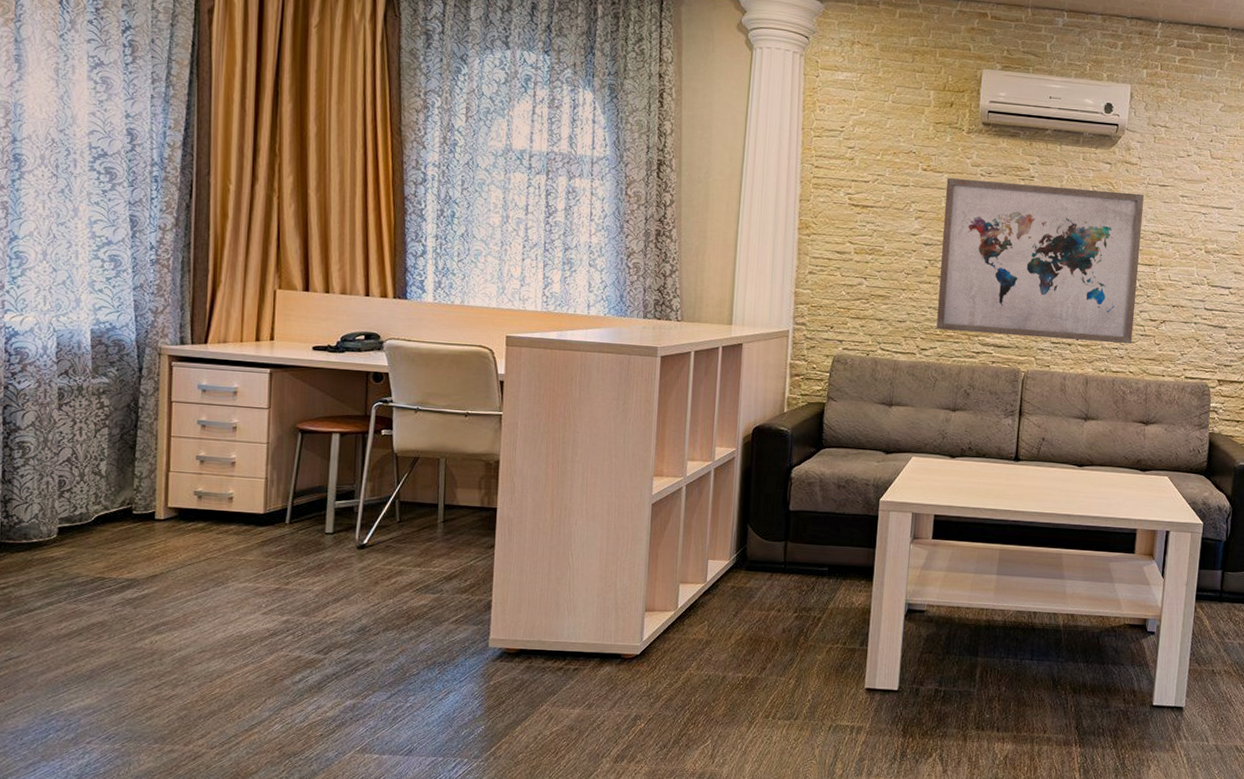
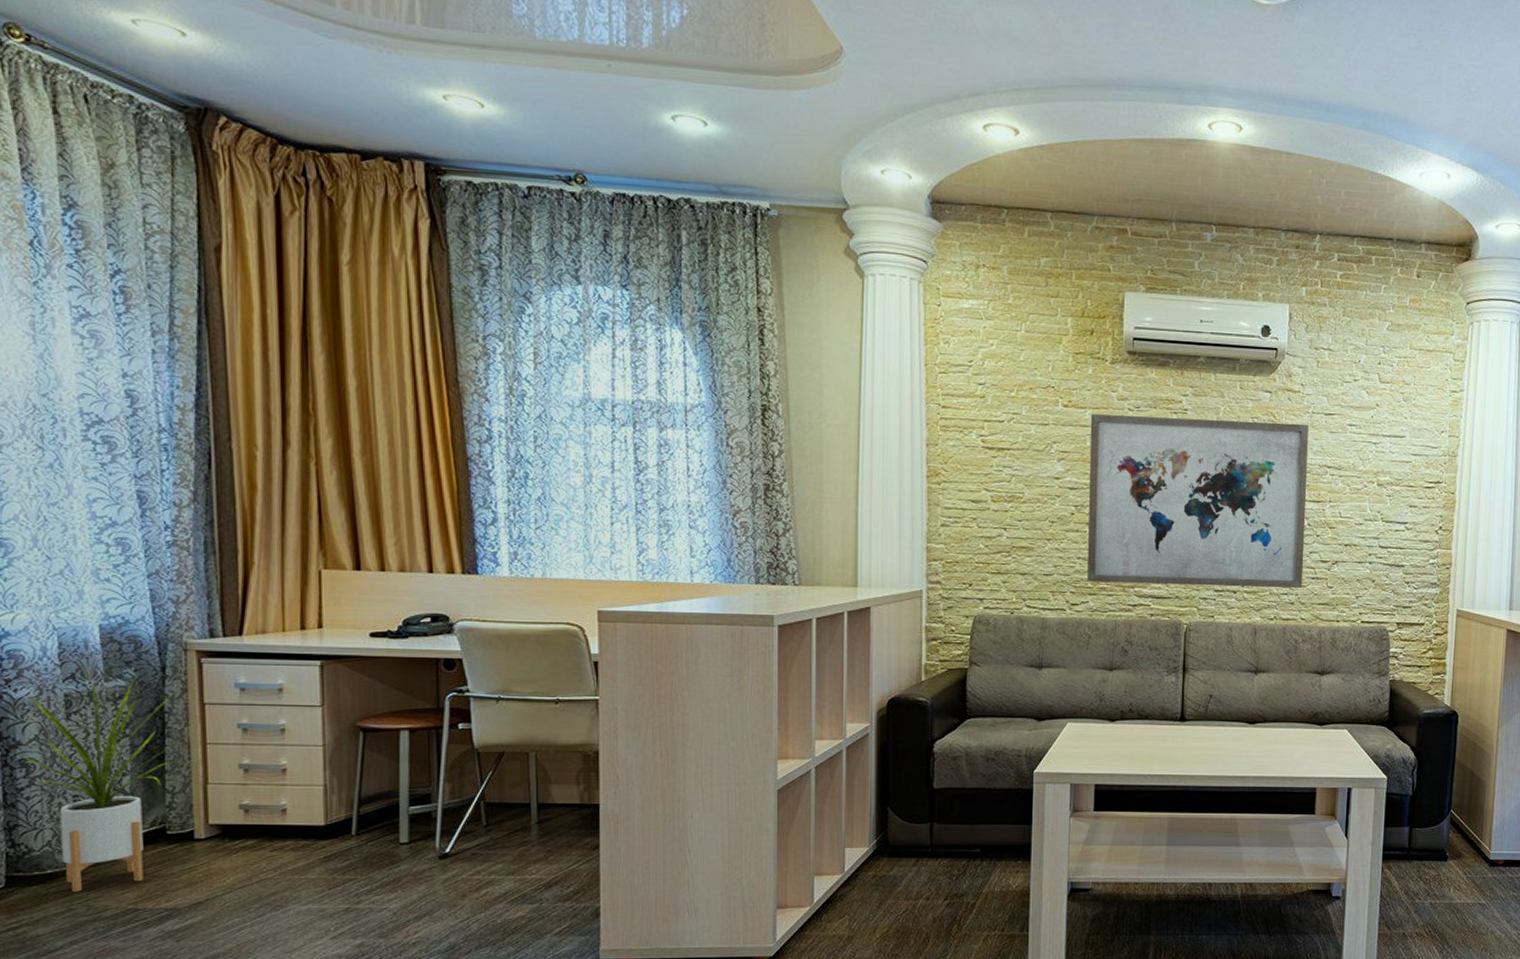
house plant: none [12,370,150,560] -> present [11,672,180,892]

